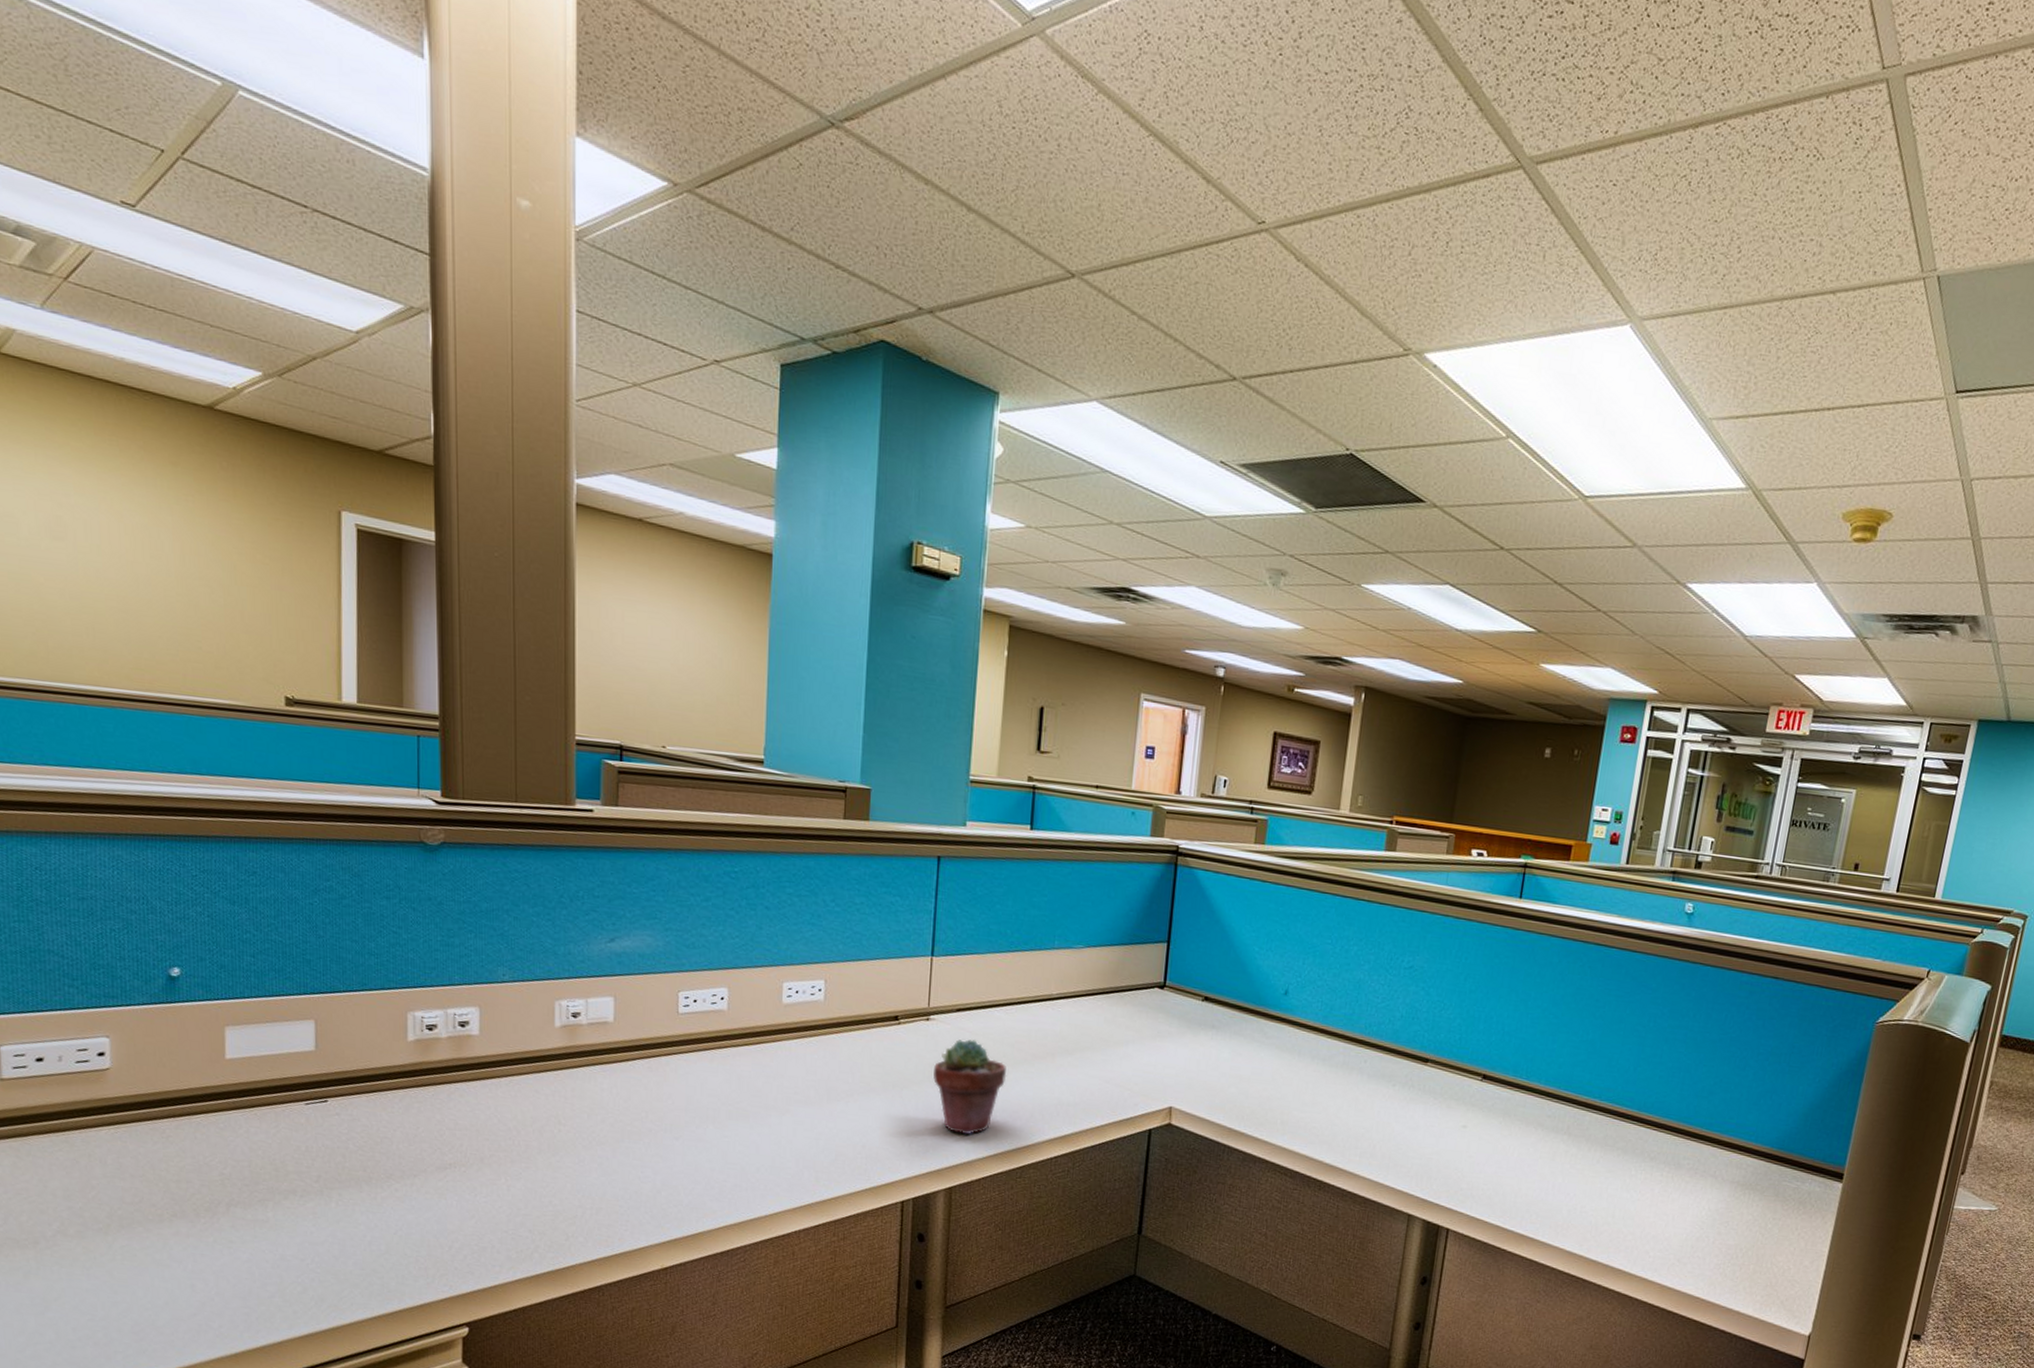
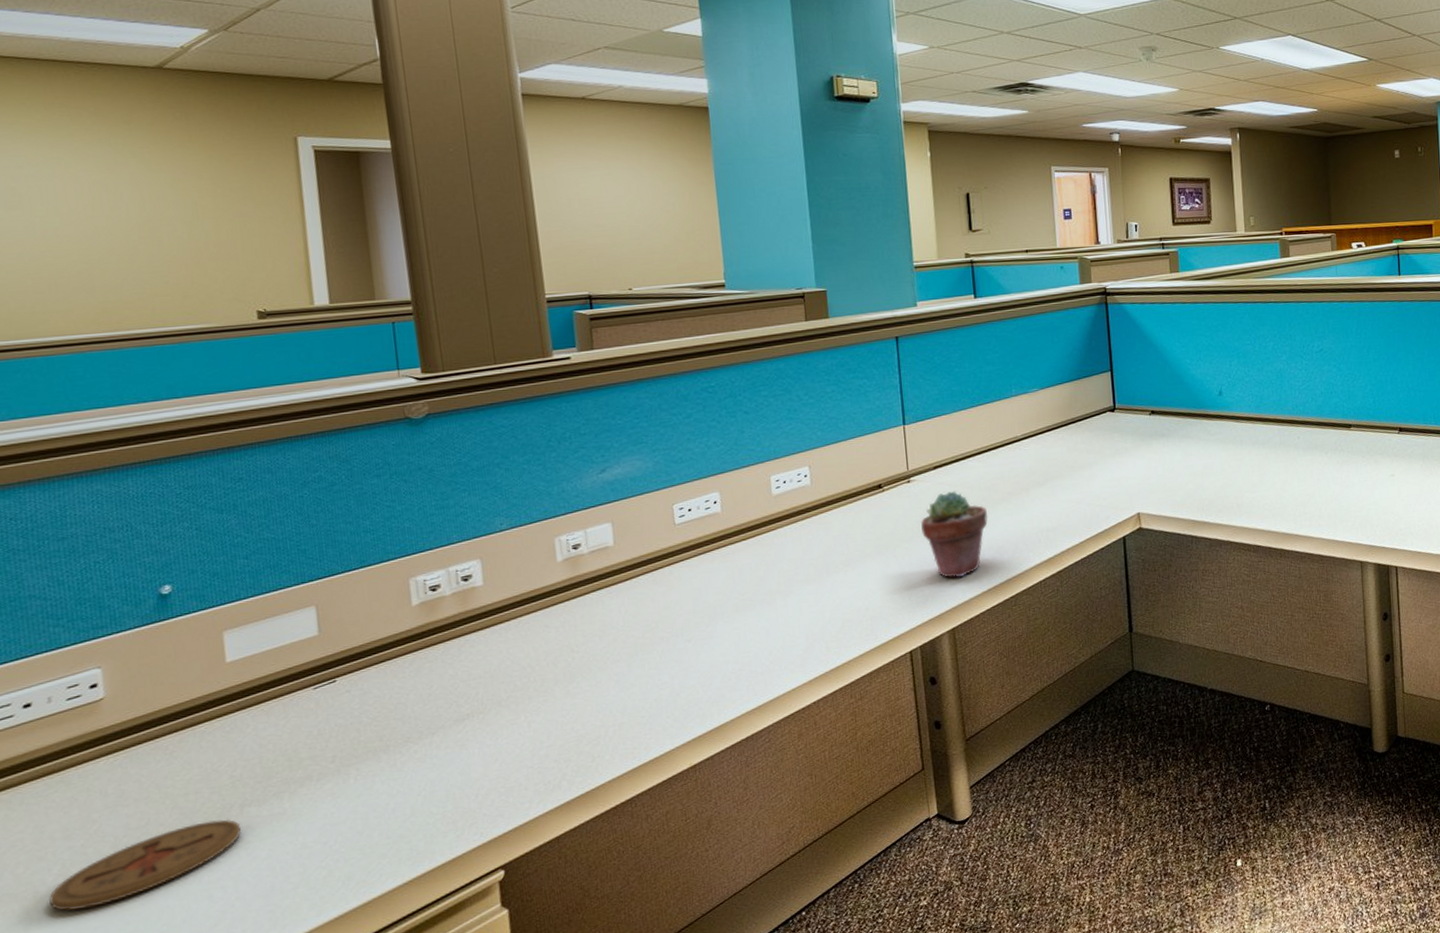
coaster: none [47,1212,227,1270] -> present [49,819,242,911]

